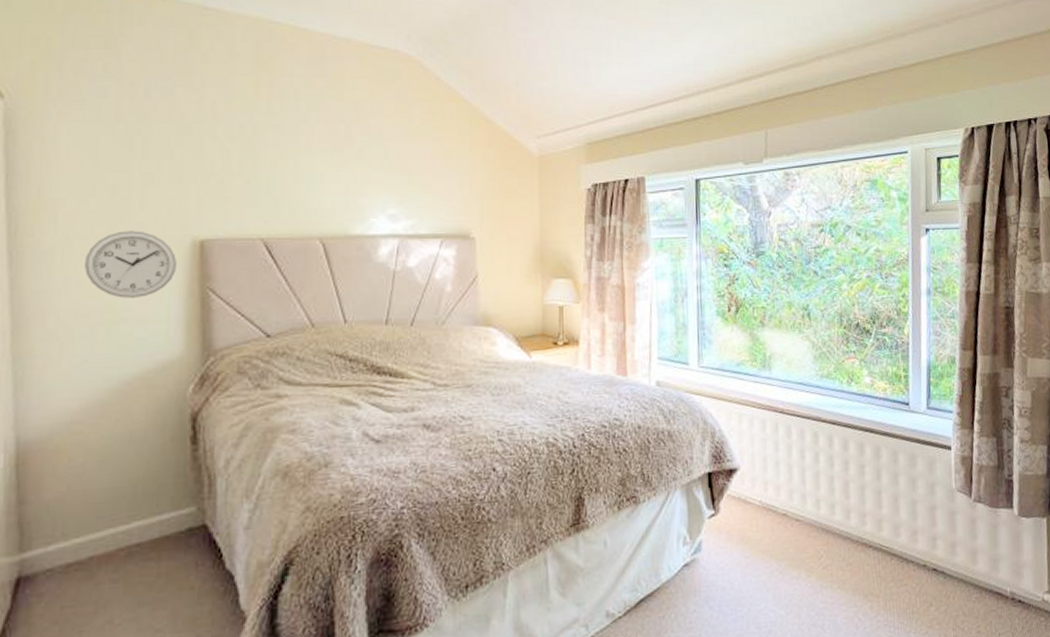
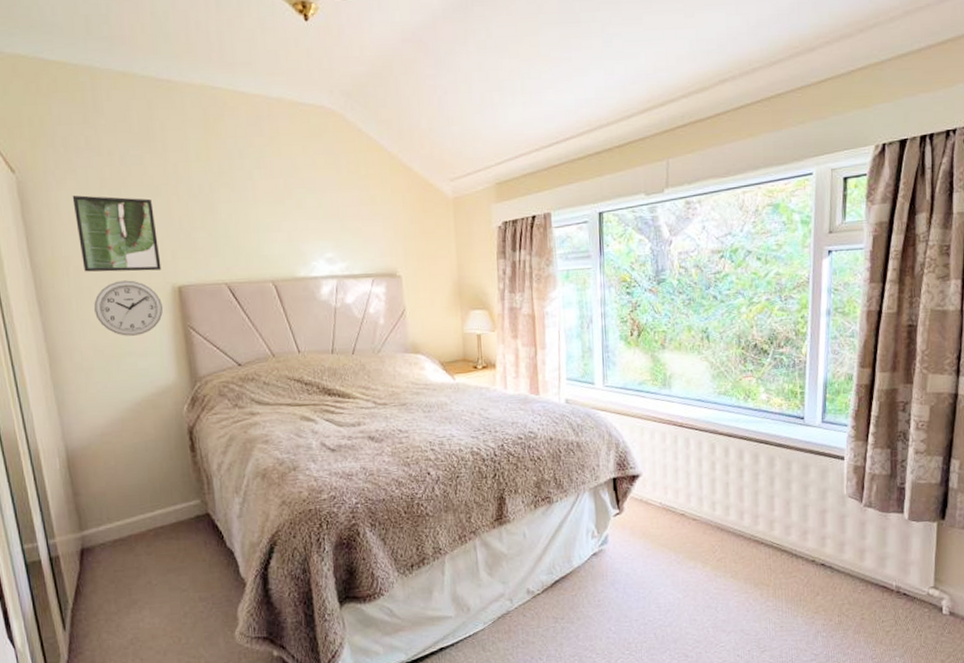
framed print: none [75,129,182,221] -> present [72,195,162,272]

